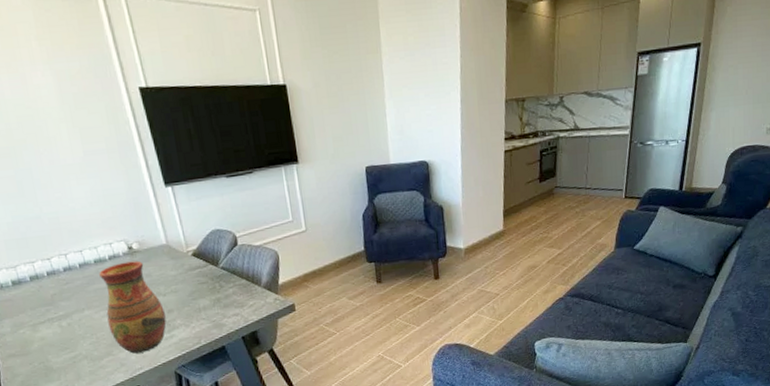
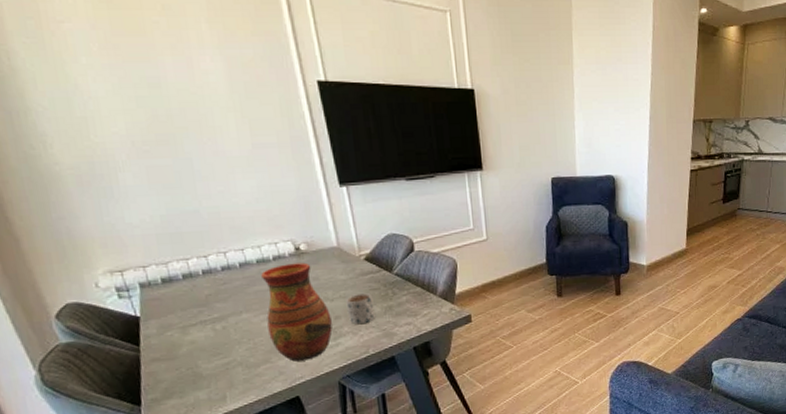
mug: none [177,287,206,318] -> present [346,293,376,325]

